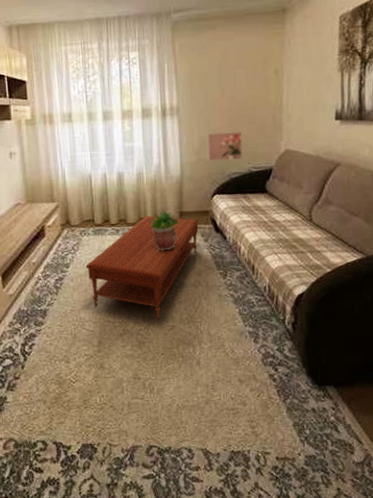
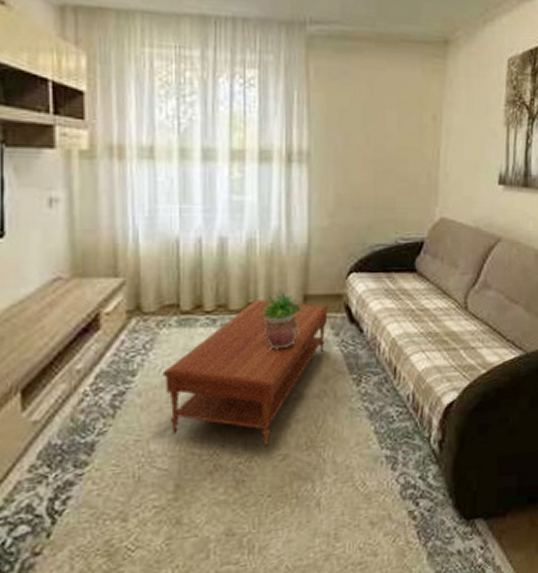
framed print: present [207,132,243,161] -> none [344,190,390,227]

